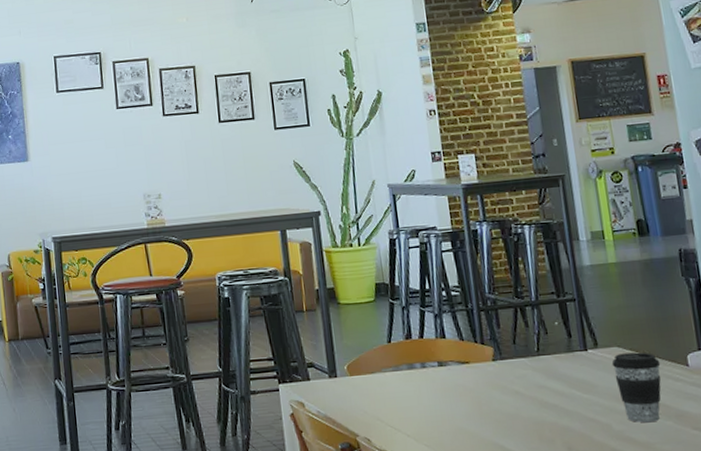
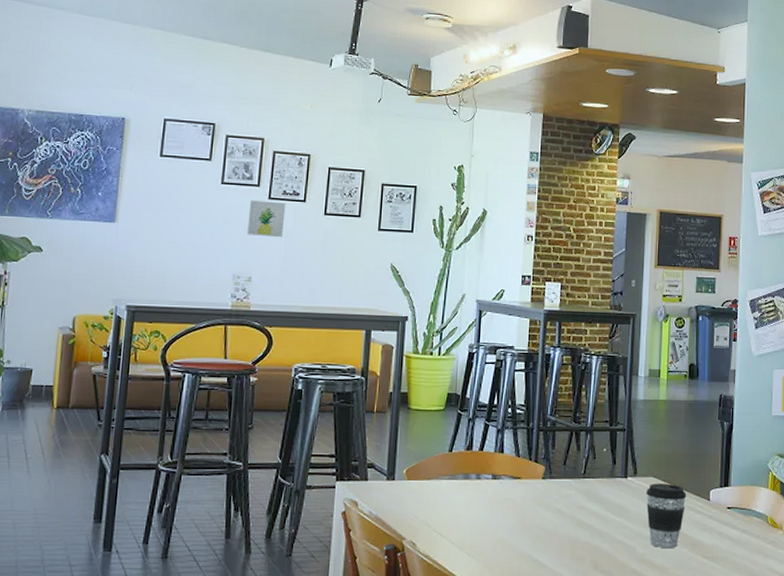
wall art: none [146,117,183,154] -> present [247,200,286,238]

